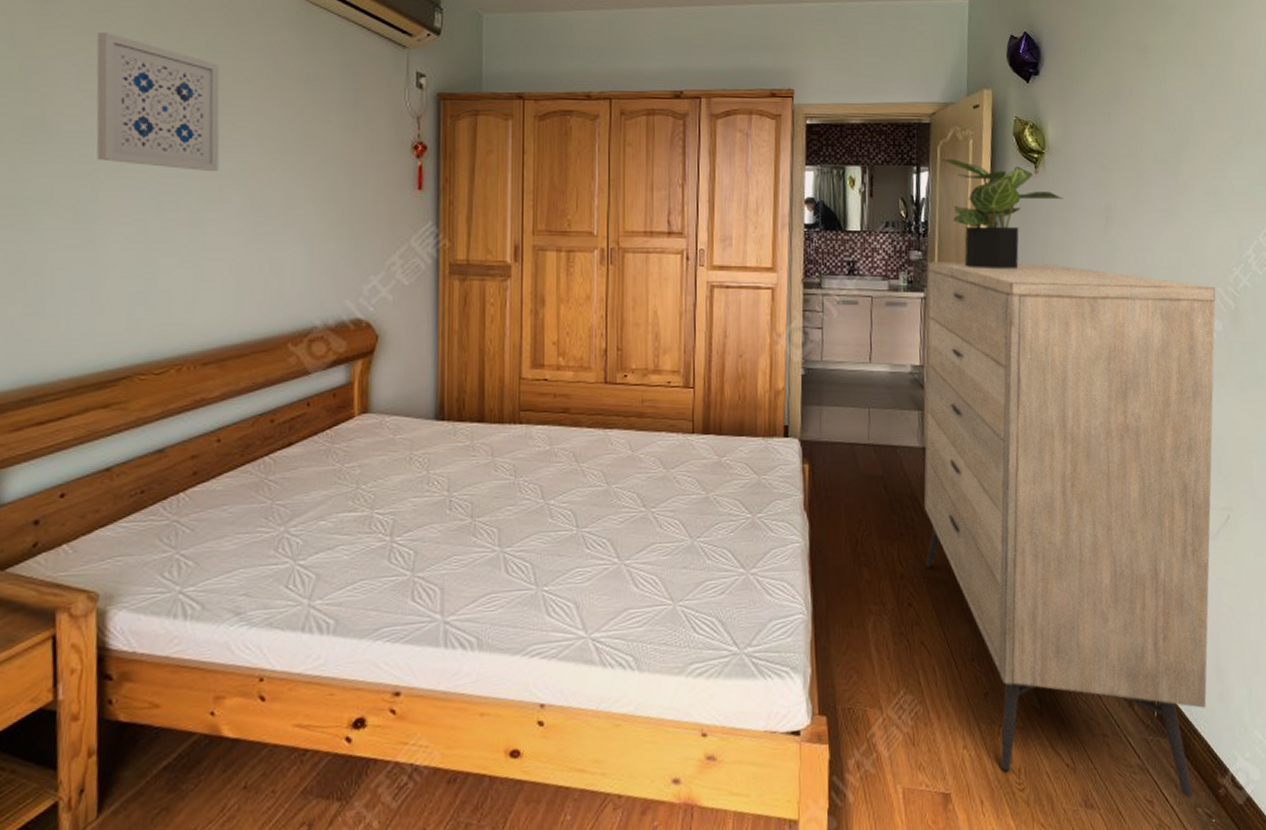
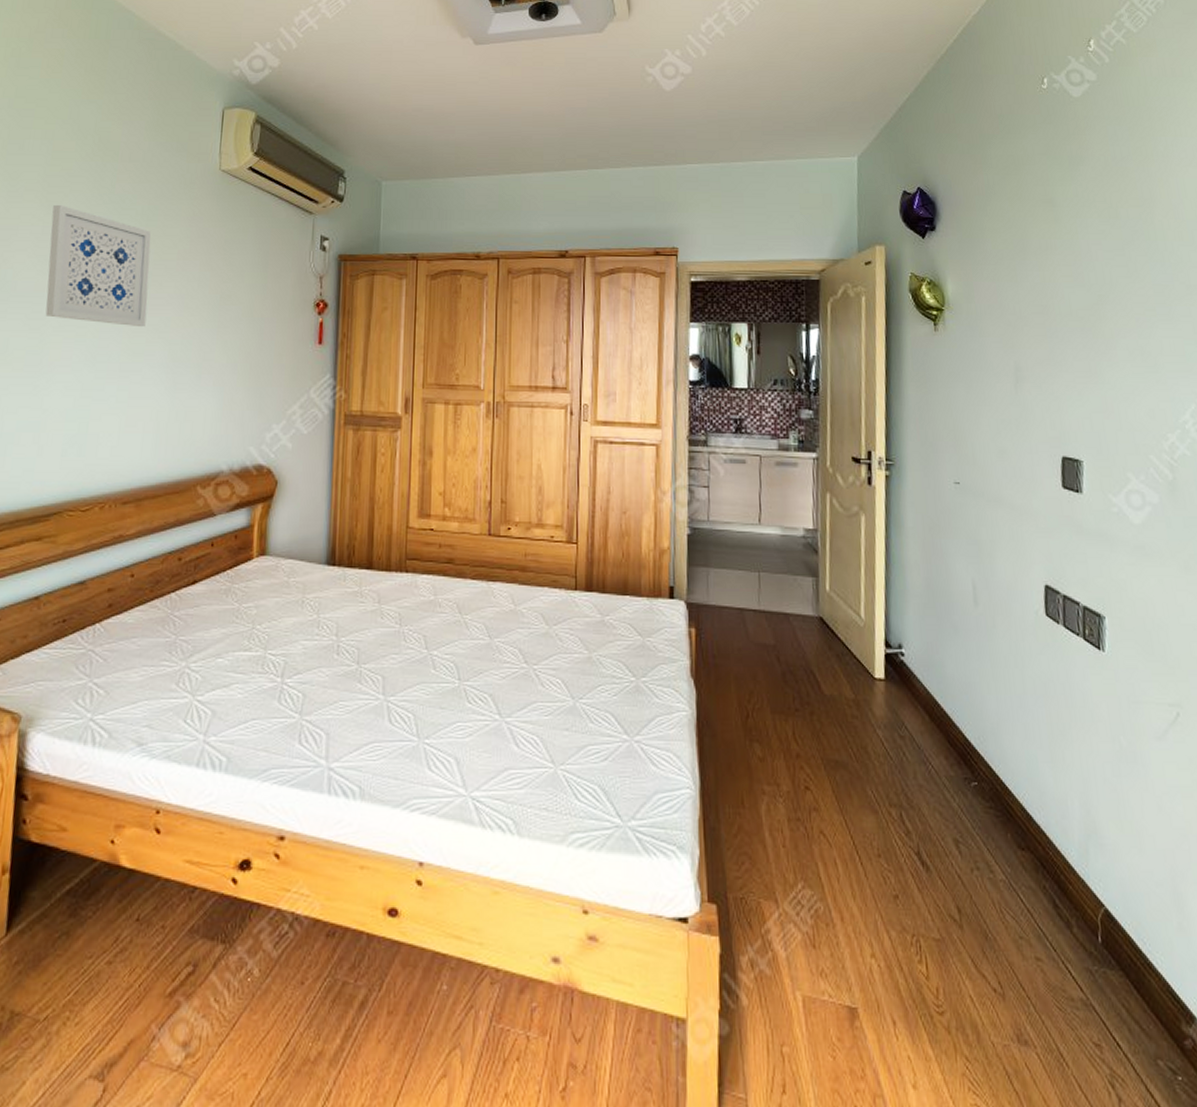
dresser: present [923,261,1216,798] -> none [819,421,1163,1046]
potted plant: present [942,159,1064,270] -> none [832,316,967,431]

